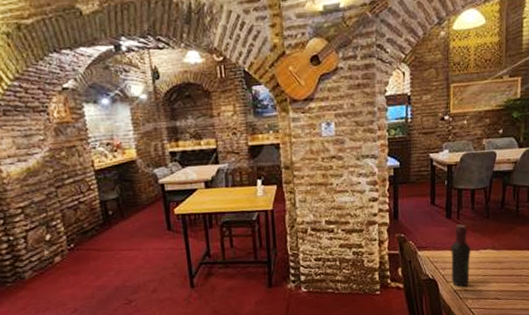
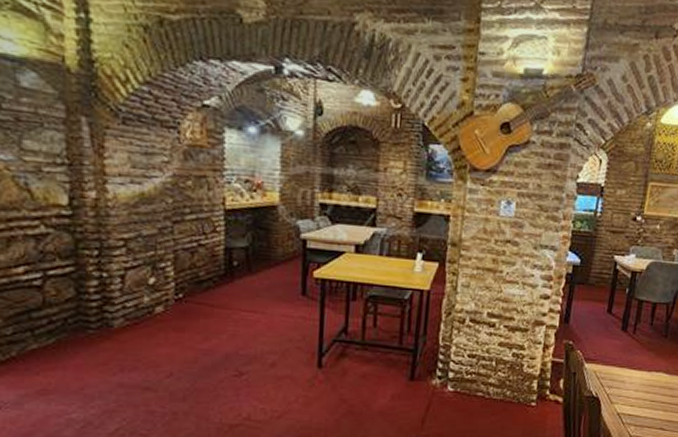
wine bottle: present [451,224,471,287] -> none [616,339,643,411]

